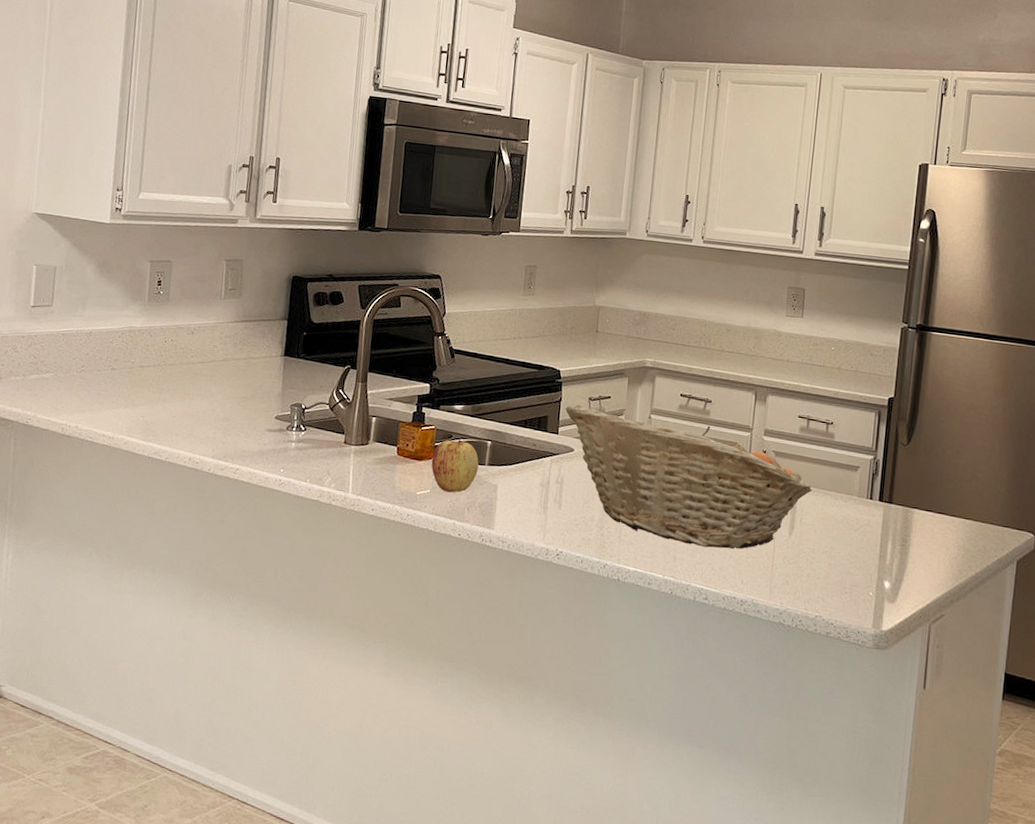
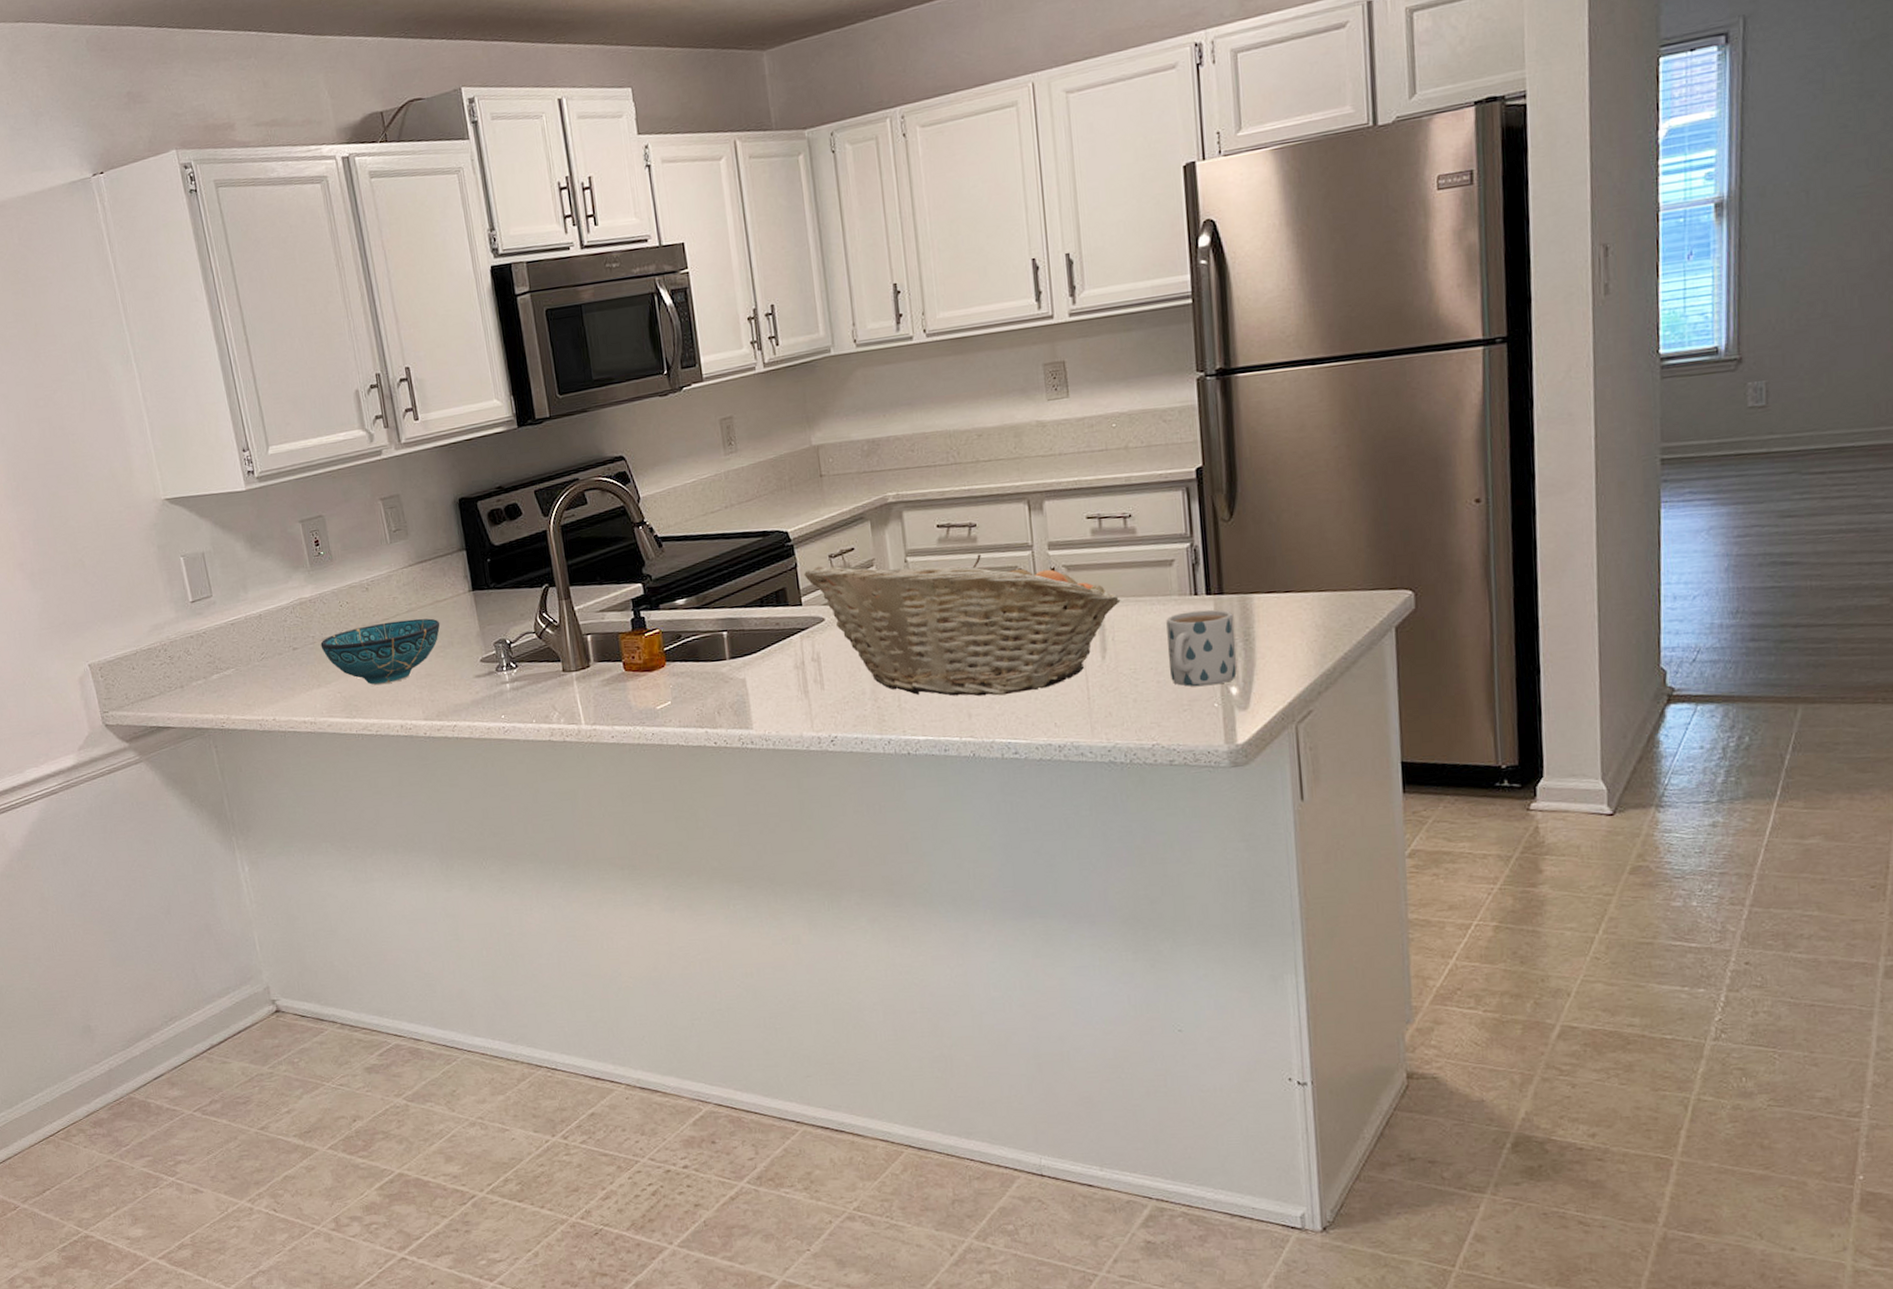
decorative bowl: none [137,364,249,419] -> present [320,618,440,685]
apple: present [431,440,479,493] -> none [663,638,720,700]
mug: none [840,511,897,577] -> present [1166,609,1237,687]

